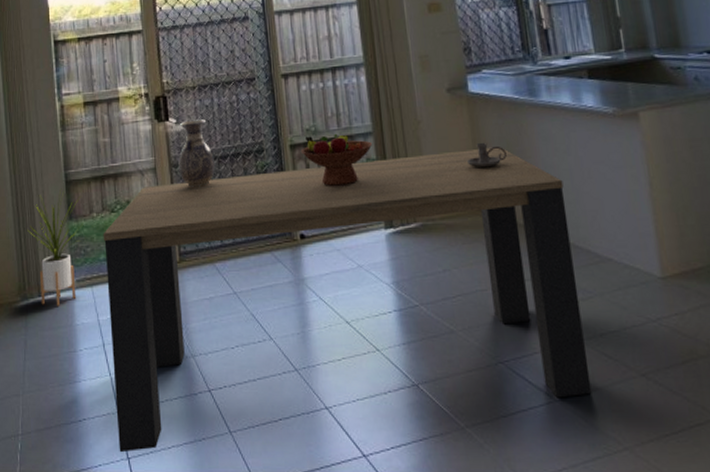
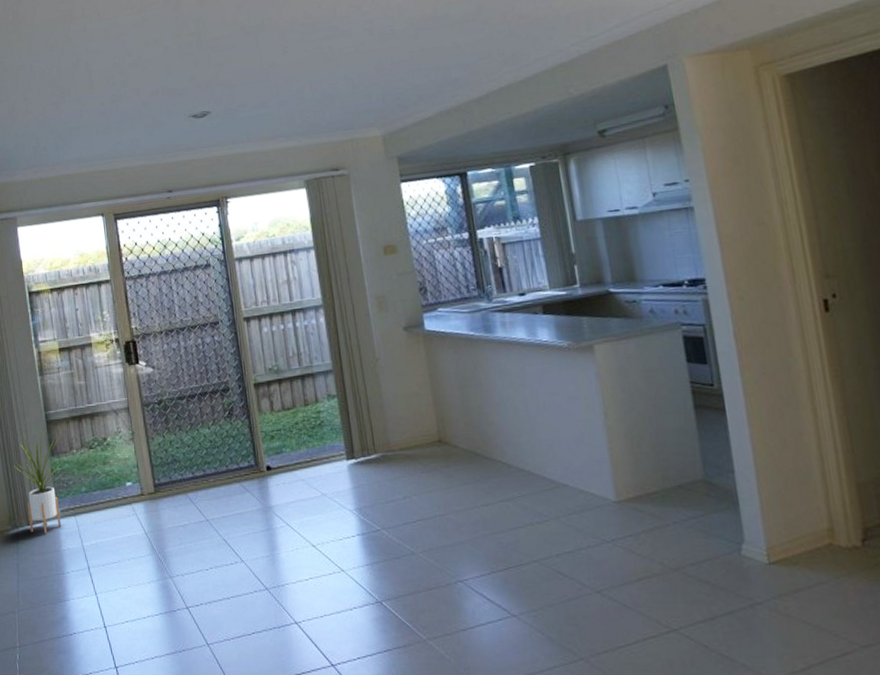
dining table: present [103,147,592,453] -> none [83,382,548,663]
vase: present [178,119,216,187] -> none [150,361,185,425]
fruit bowl: present [301,133,373,186] -> none [265,372,333,421]
candle holder: present [466,142,507,168] -> none [424,377,463,402]

